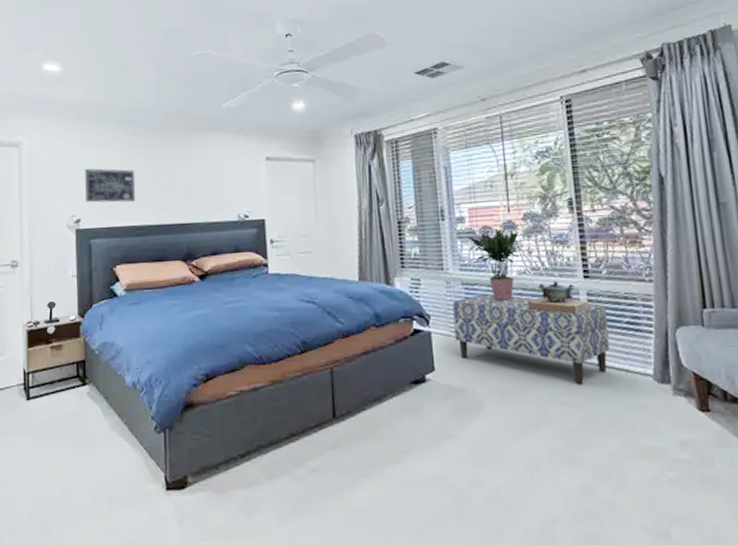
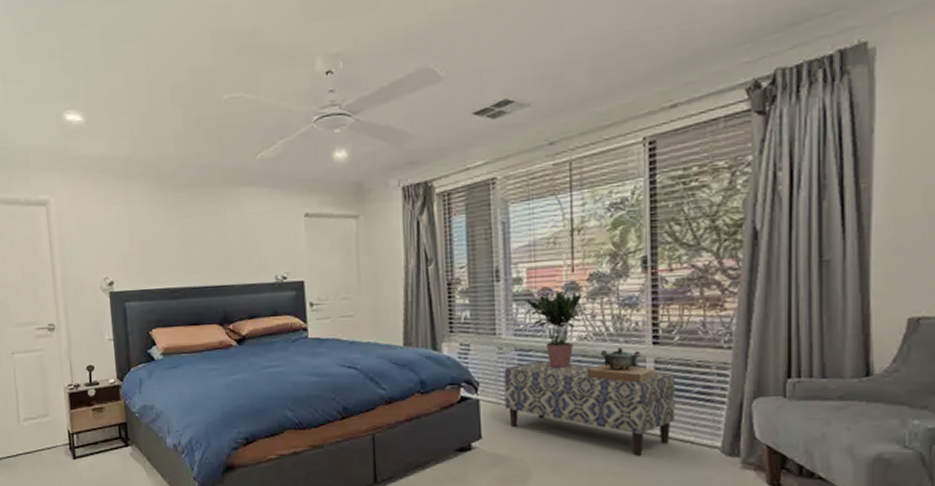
wall art: present [85,168,136,203] -> none [115,228,169,264]

